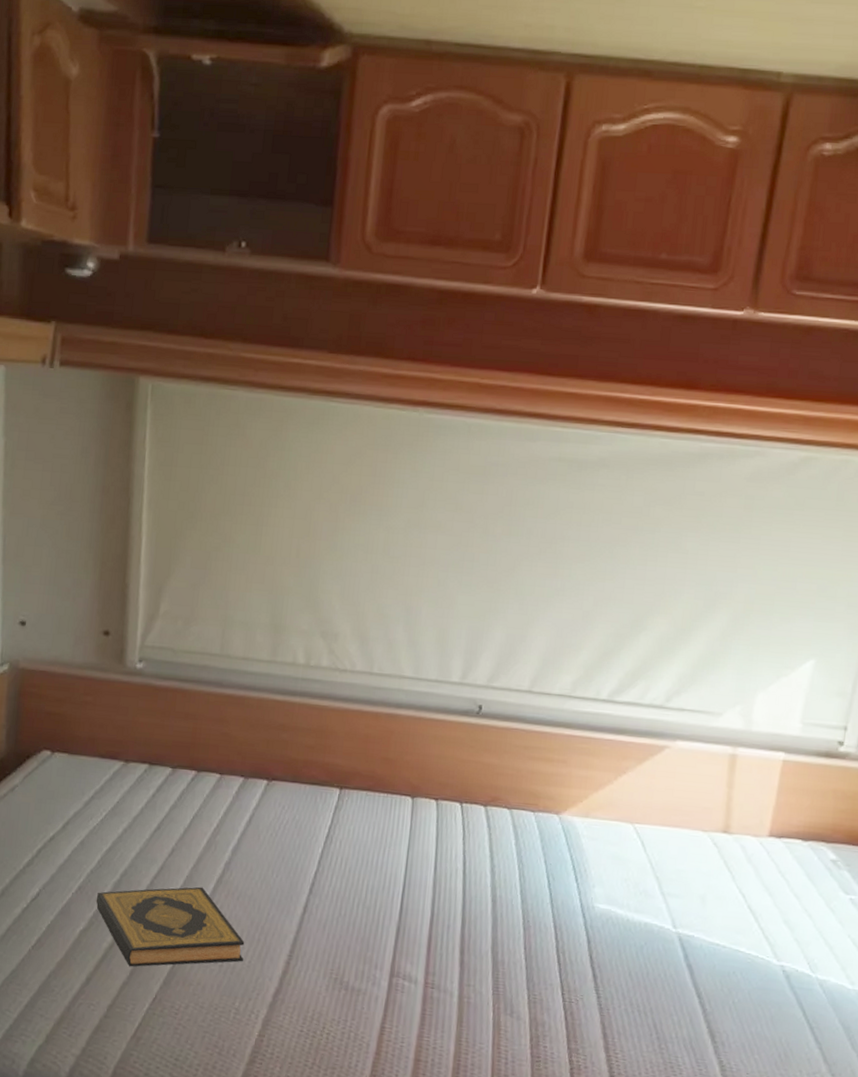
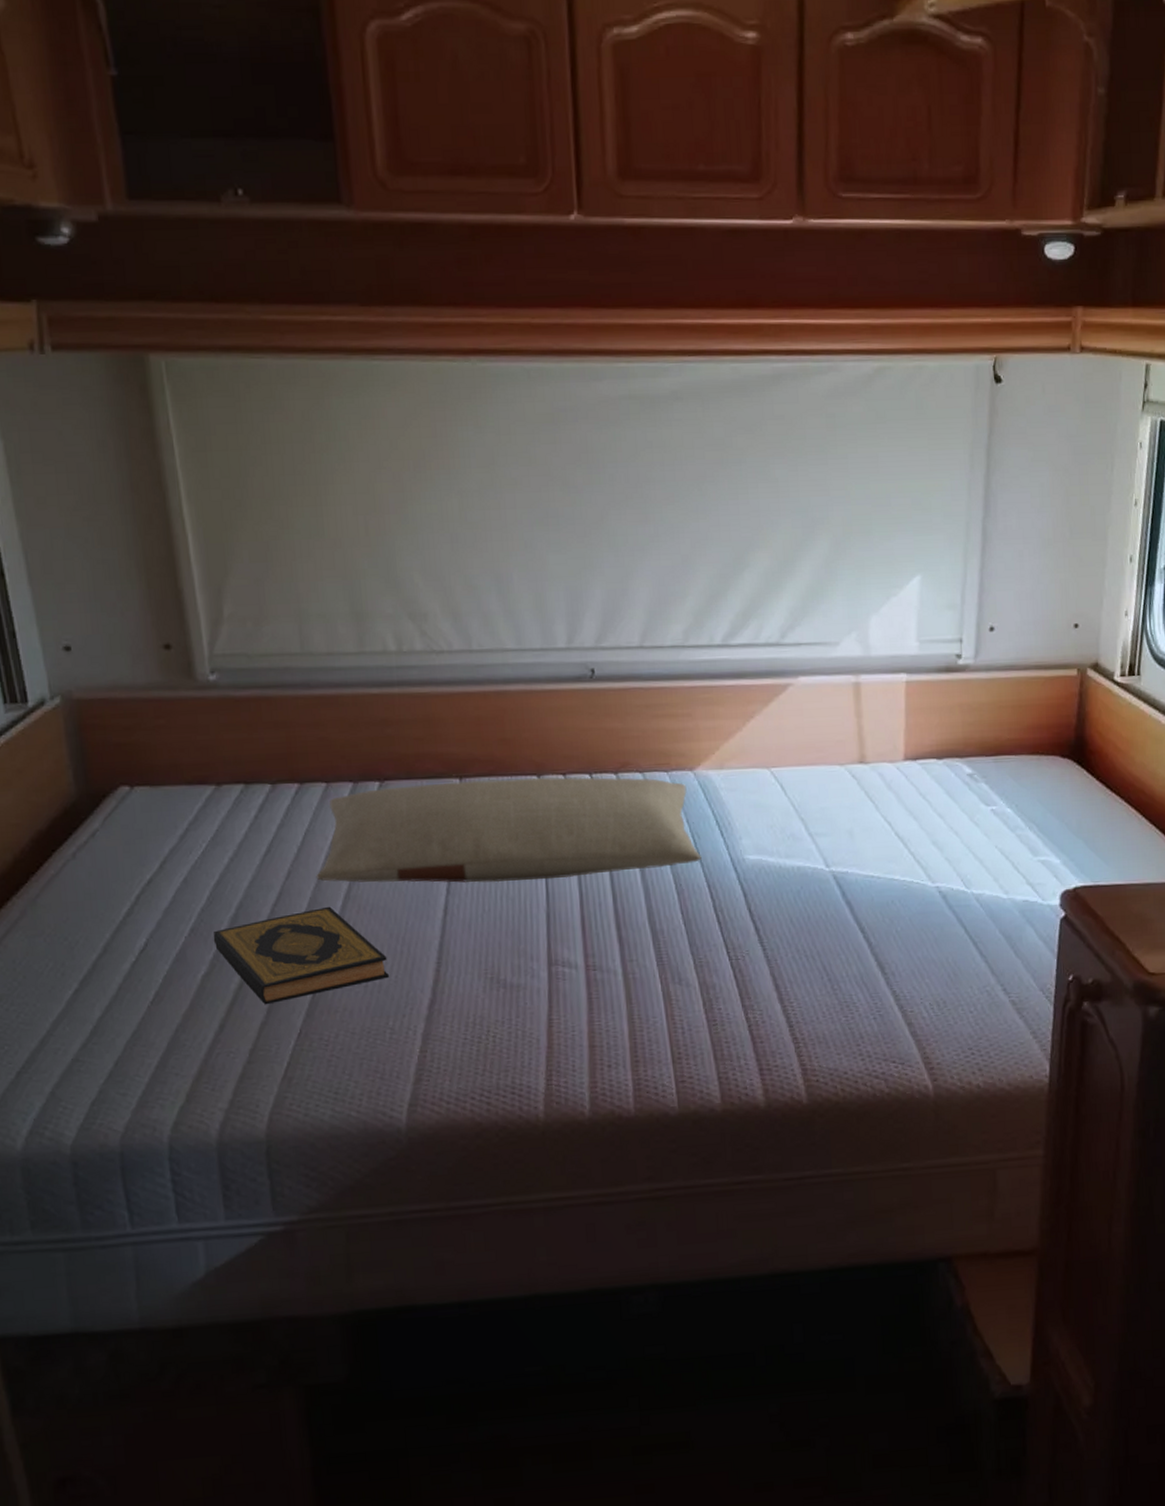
pillow: none [195,787,553,903] -> present [316,777,702,883]

